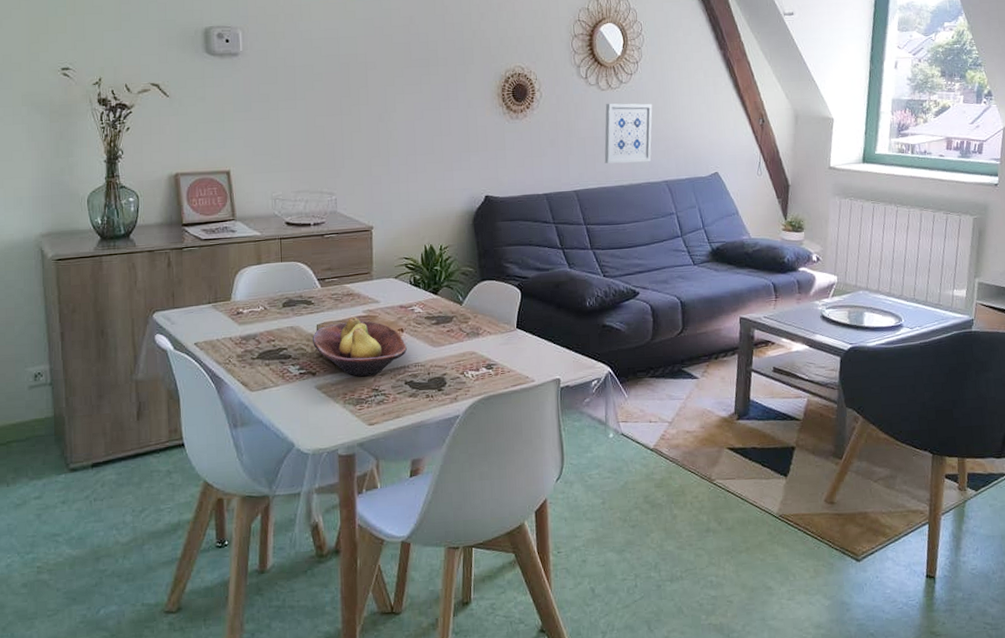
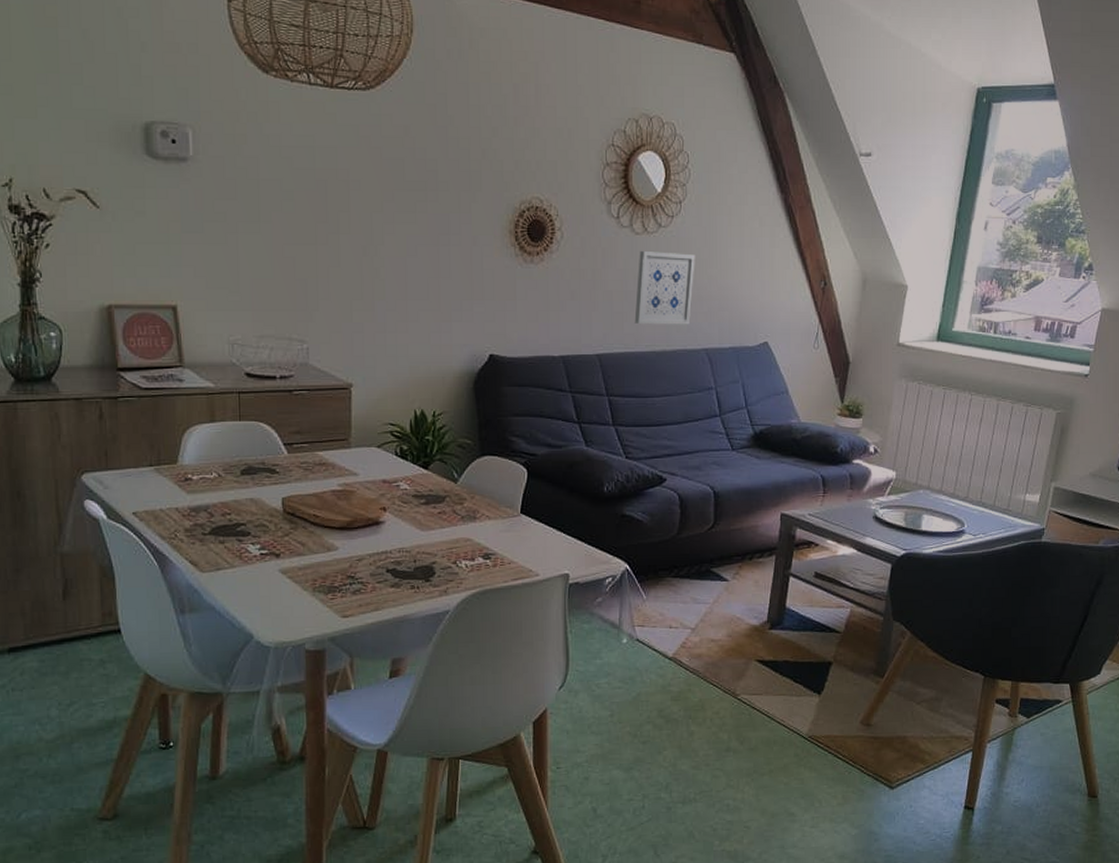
fruit bowl: present [313,317,407,377] -> none [277,491,389,561]

